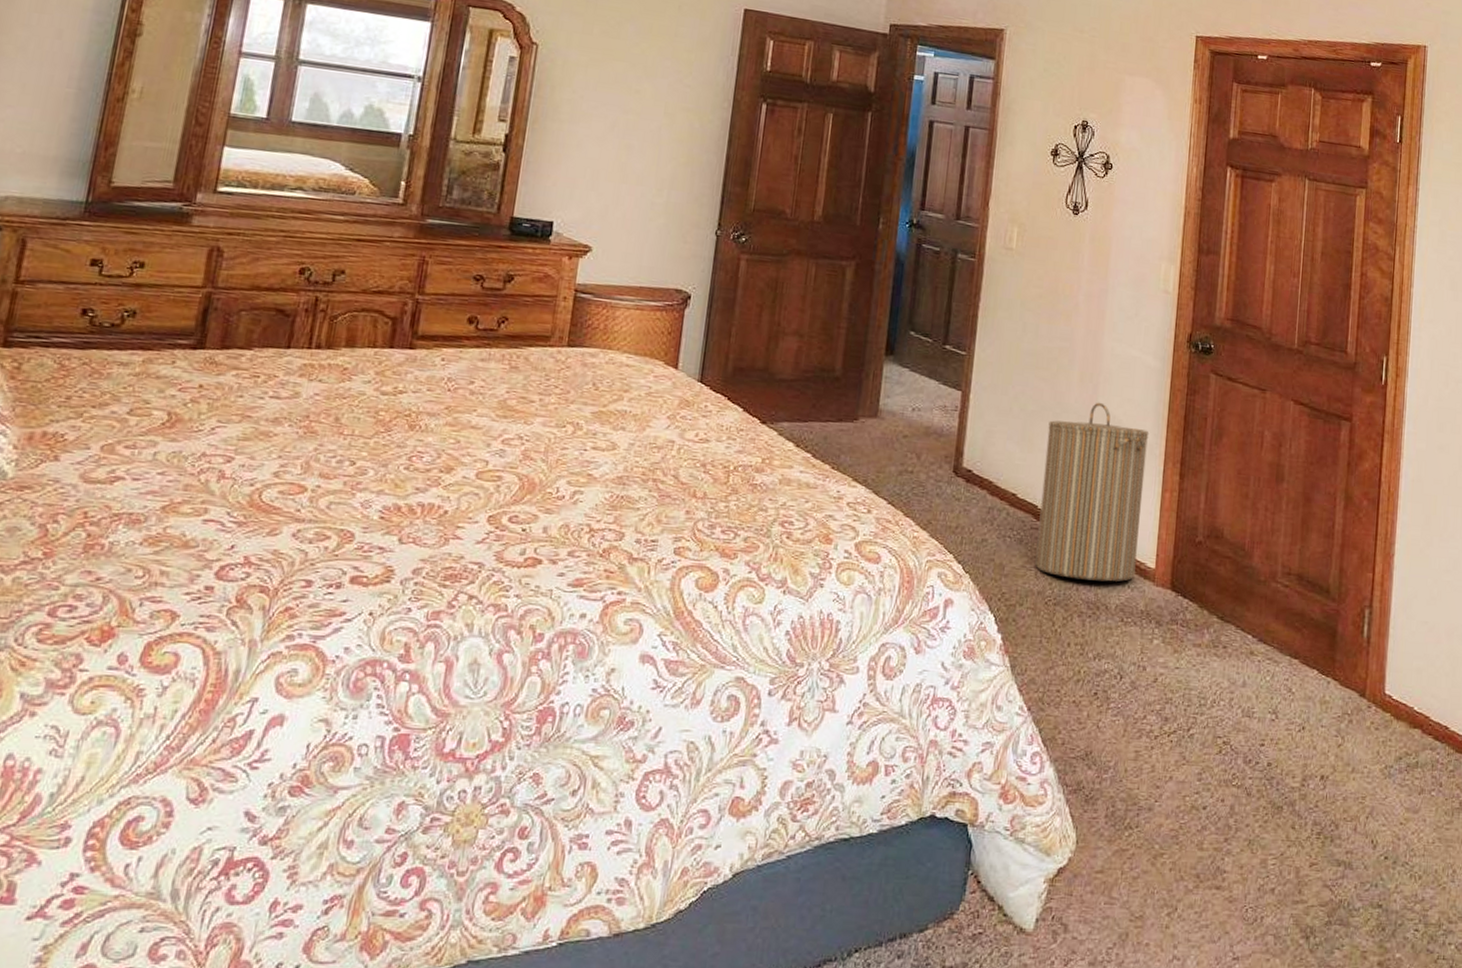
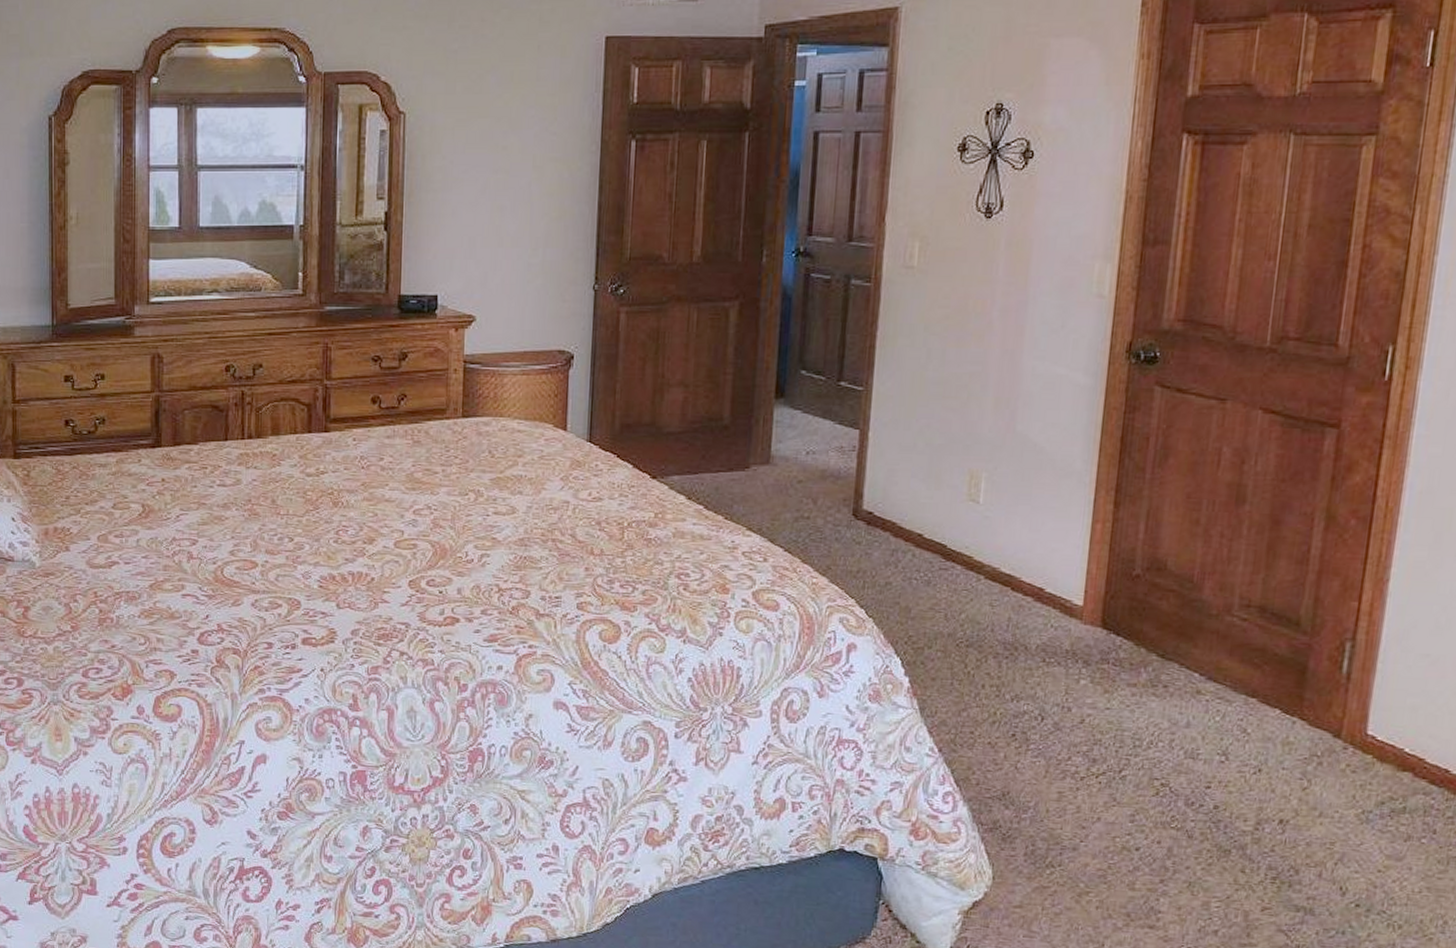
laundry hamper: present [1035,402,1149,582] -> none [945,429,1078,621]

